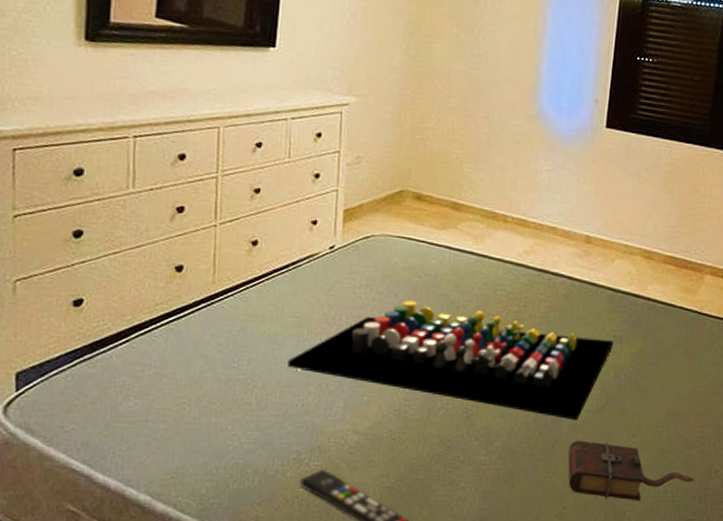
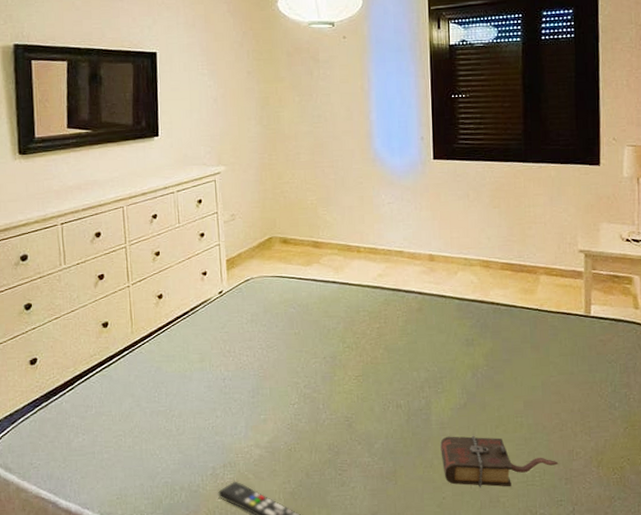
board game: present [288,300,614,421] -> none [197,329,467,419]

